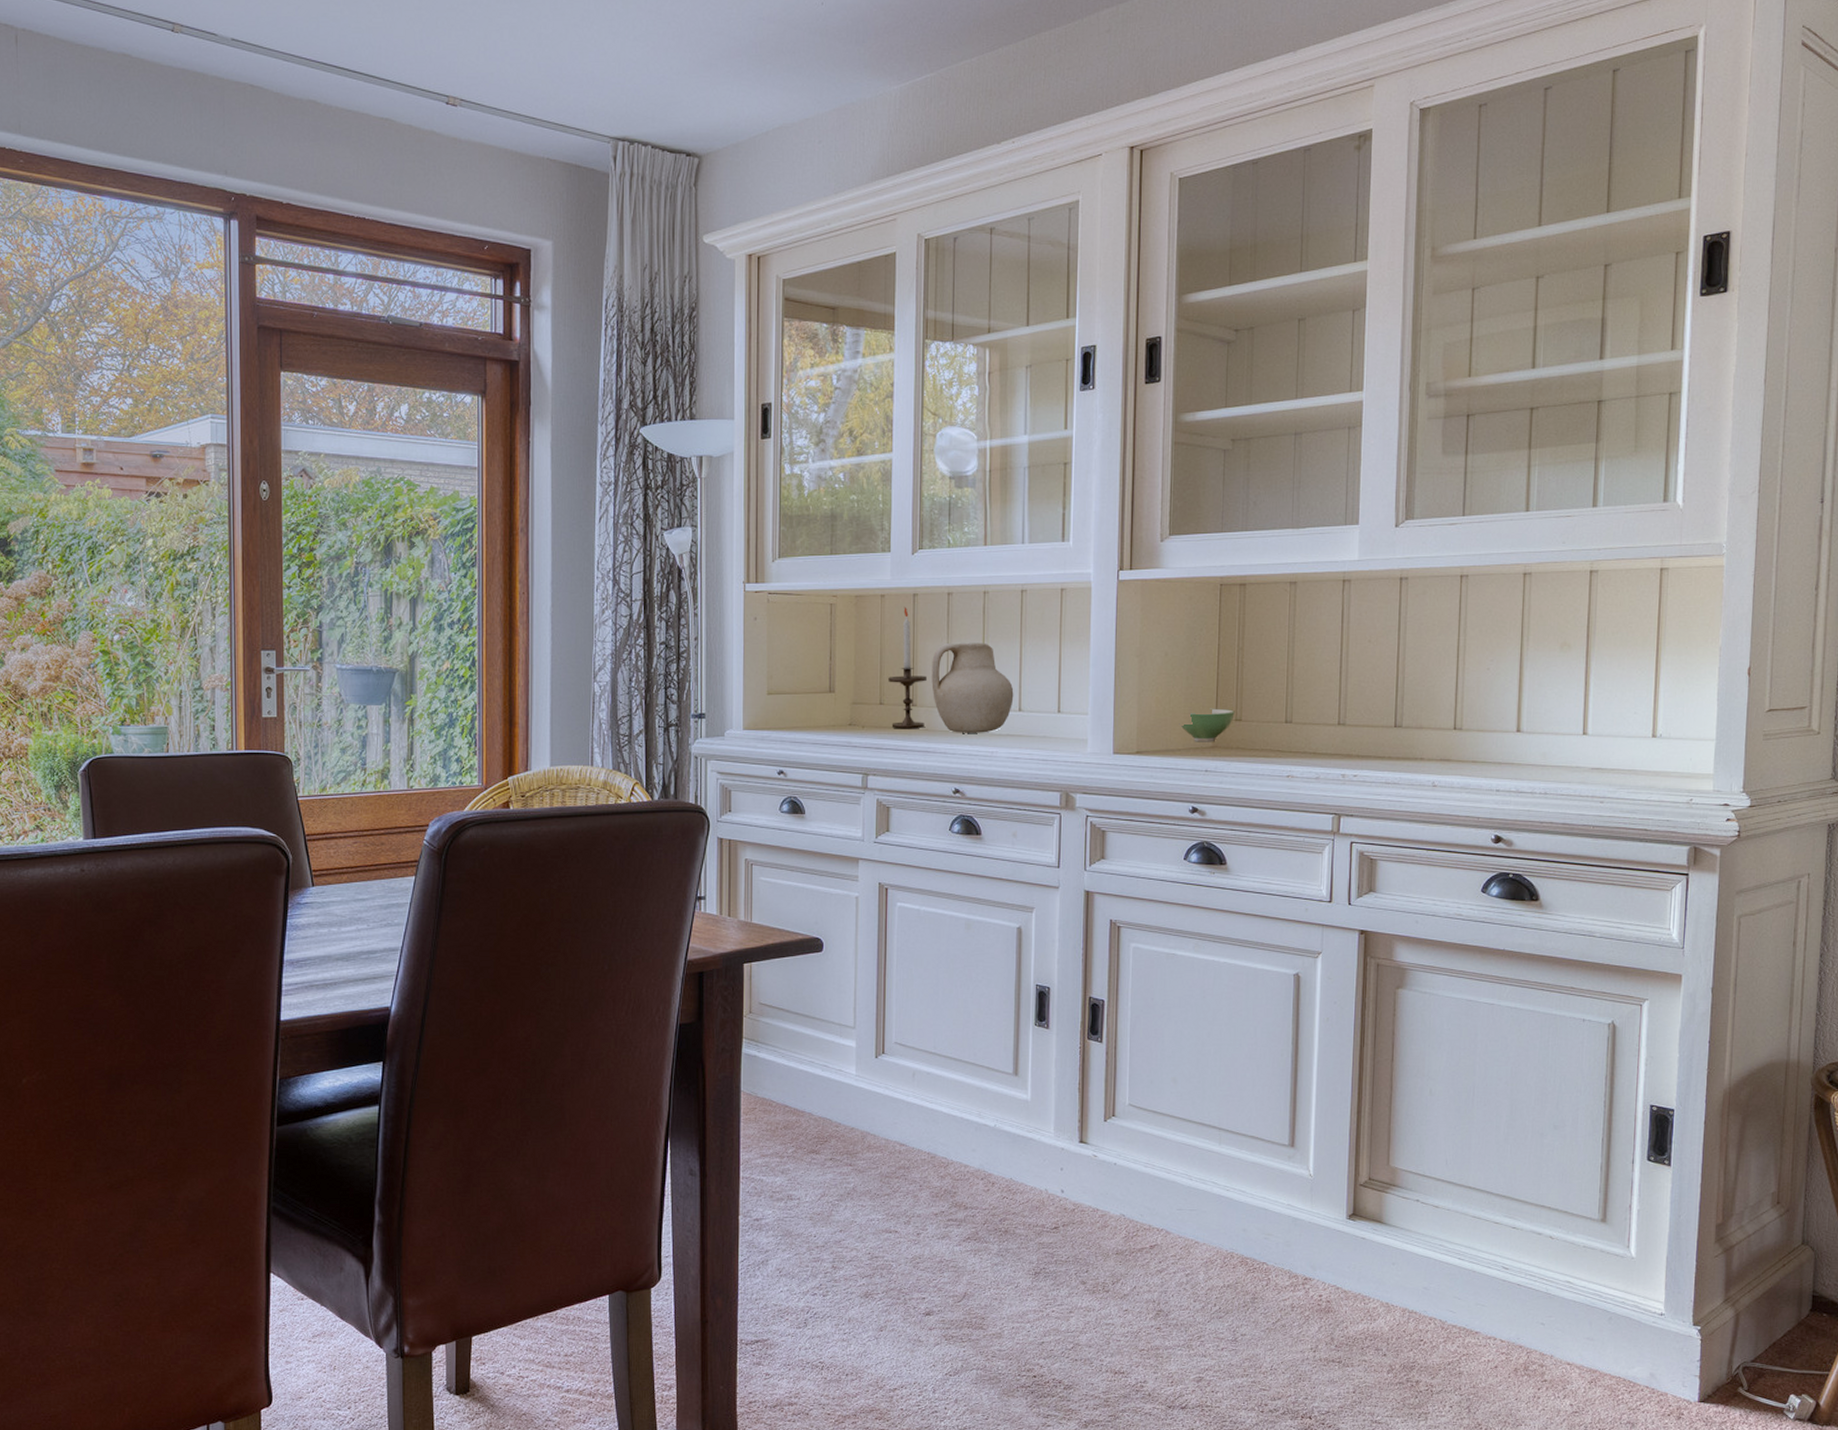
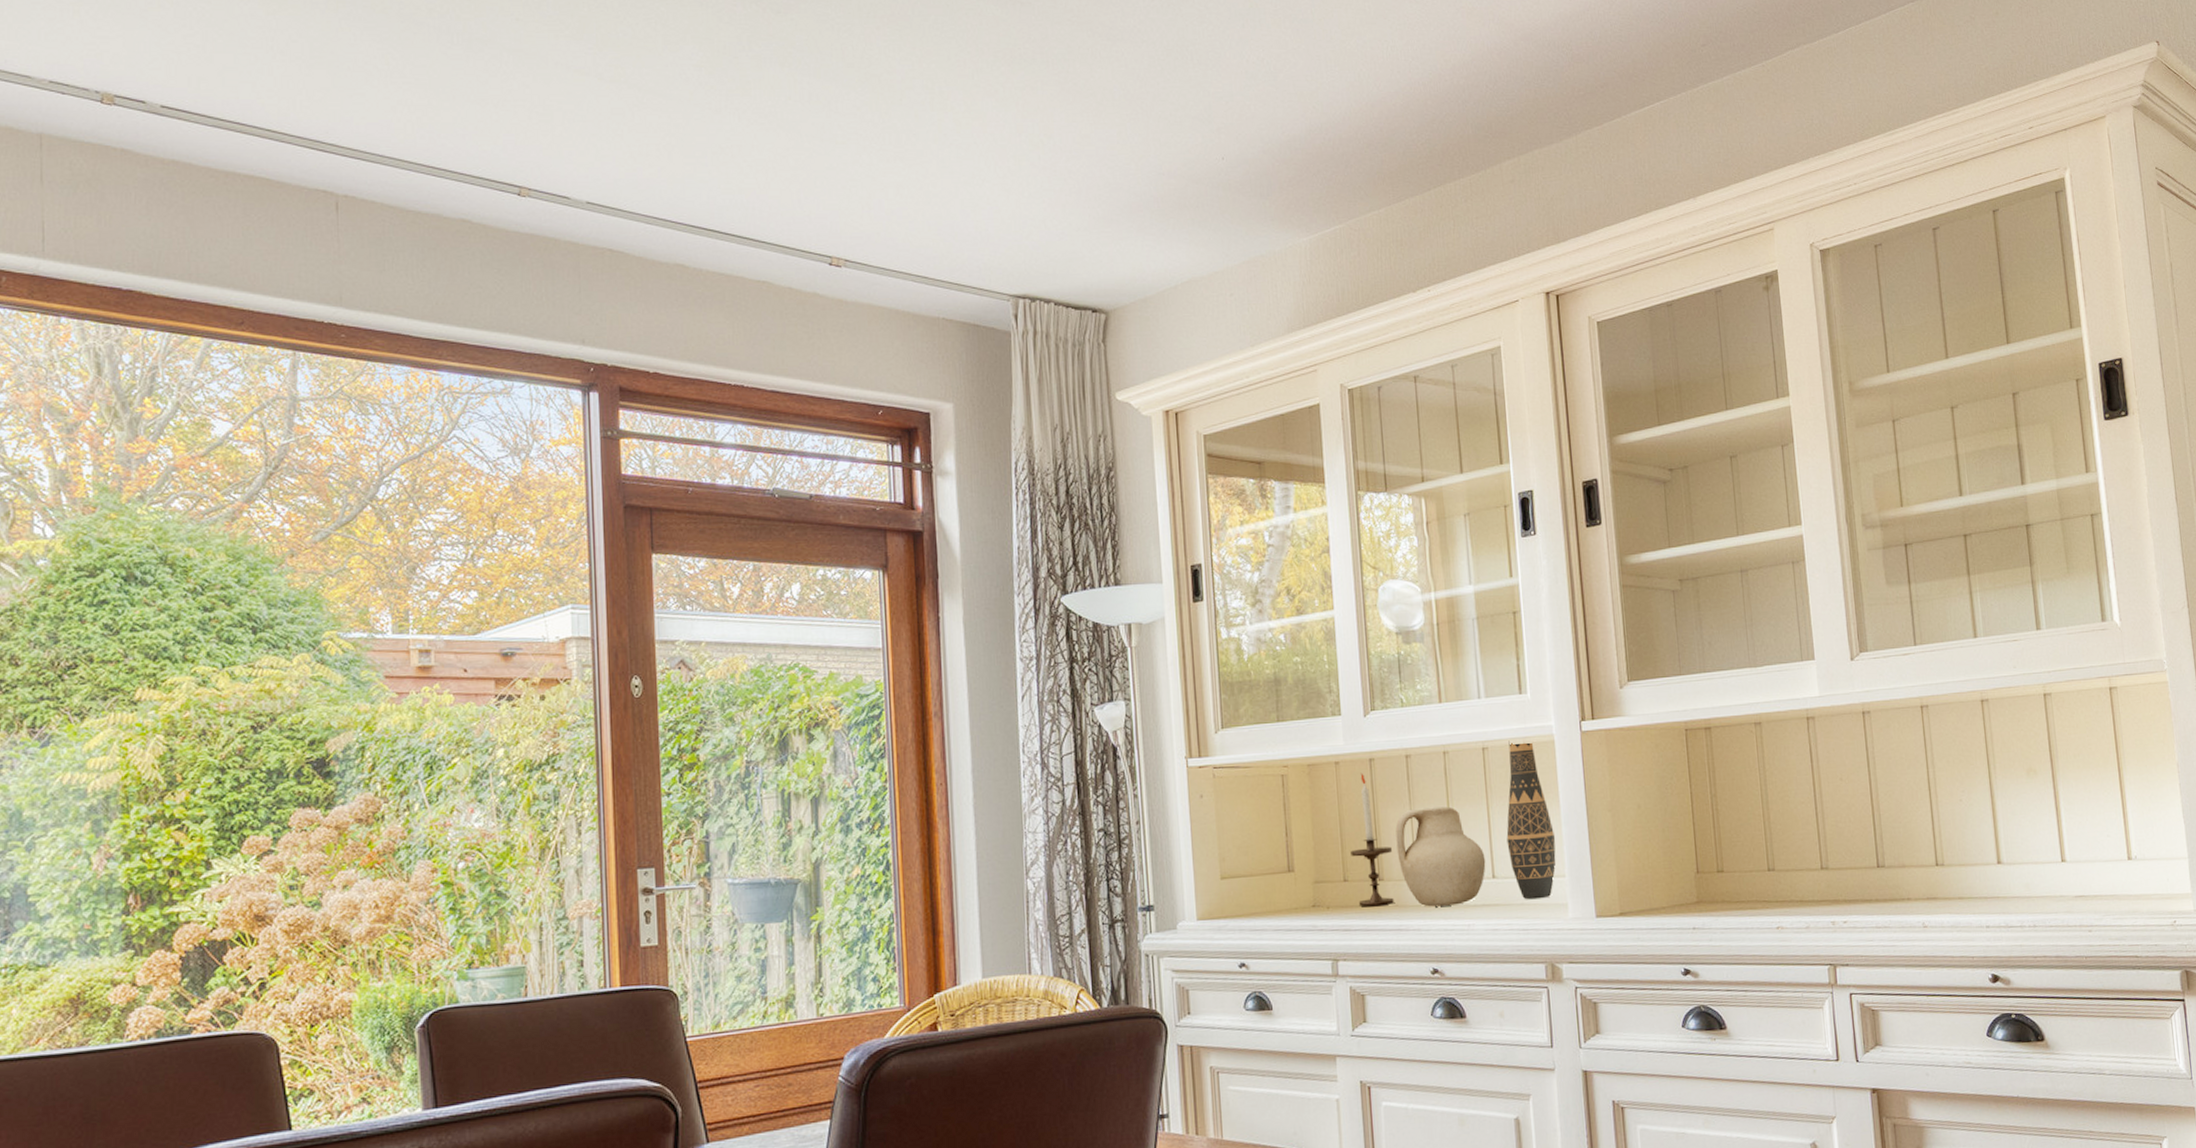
decorative vase: none [1036,585,1083,733] -> present [1506,740,1556,900]
bowl: present [1179,708,1236,742] -> none [1660,860,1717,899]

